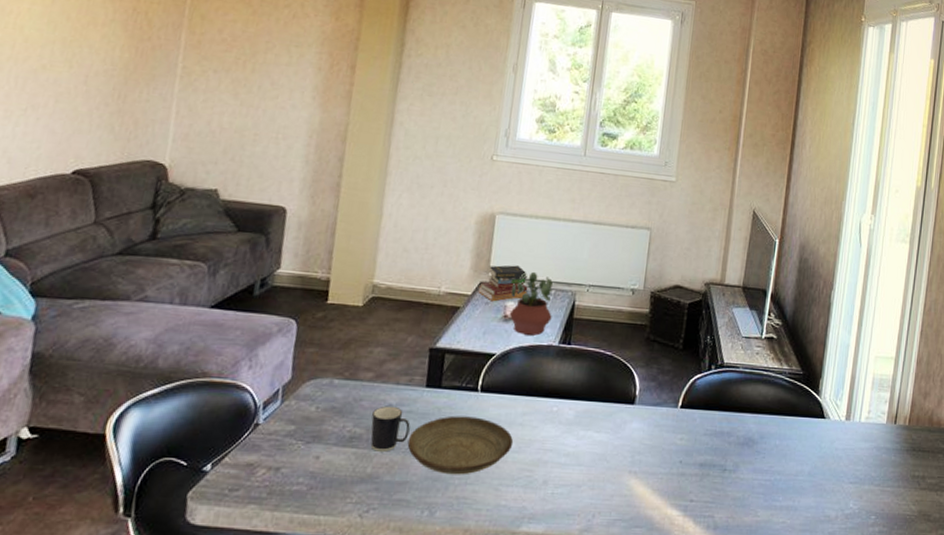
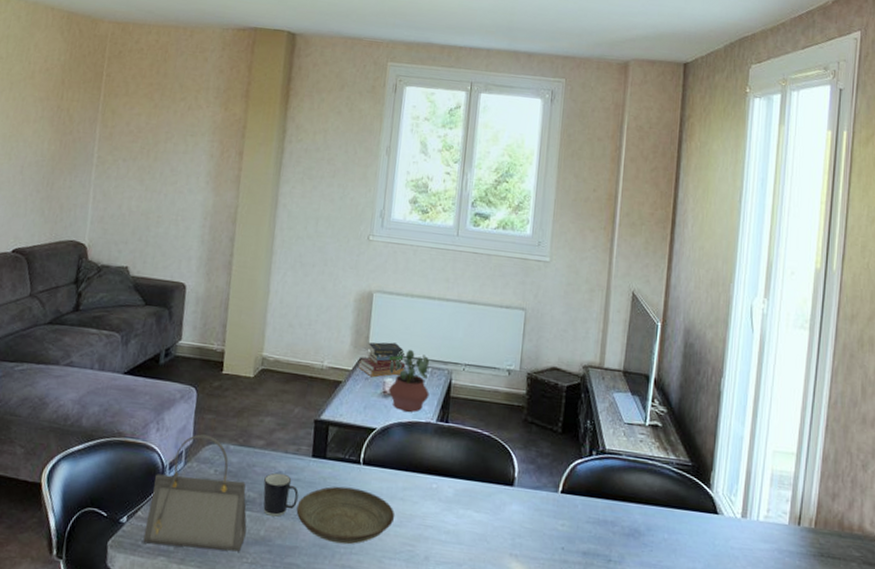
handbag: none [230,369,352,492] -> present [143,434,247,552]

